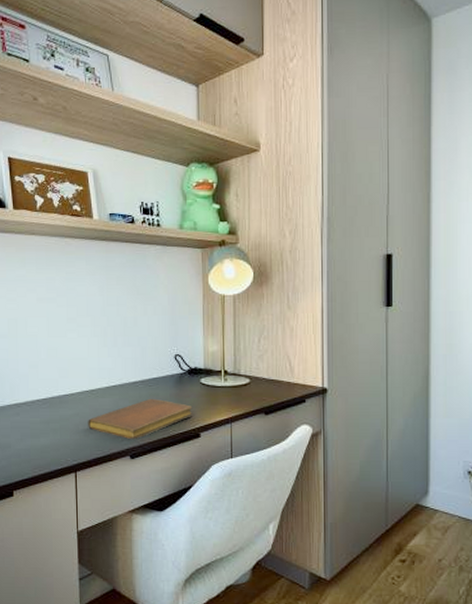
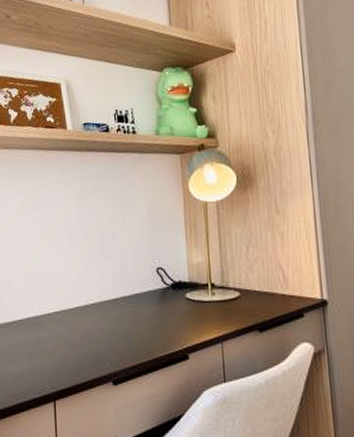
notebook: present [88,398,193,440] -> none [66,316,179,364]

